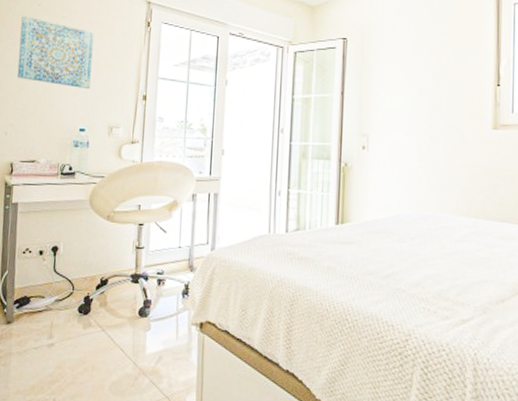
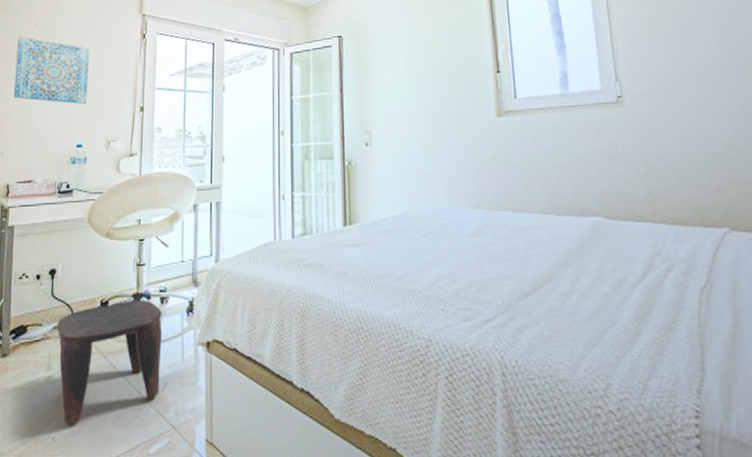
stool: none [58,280,159,389] -> present [57,300,163,425]

